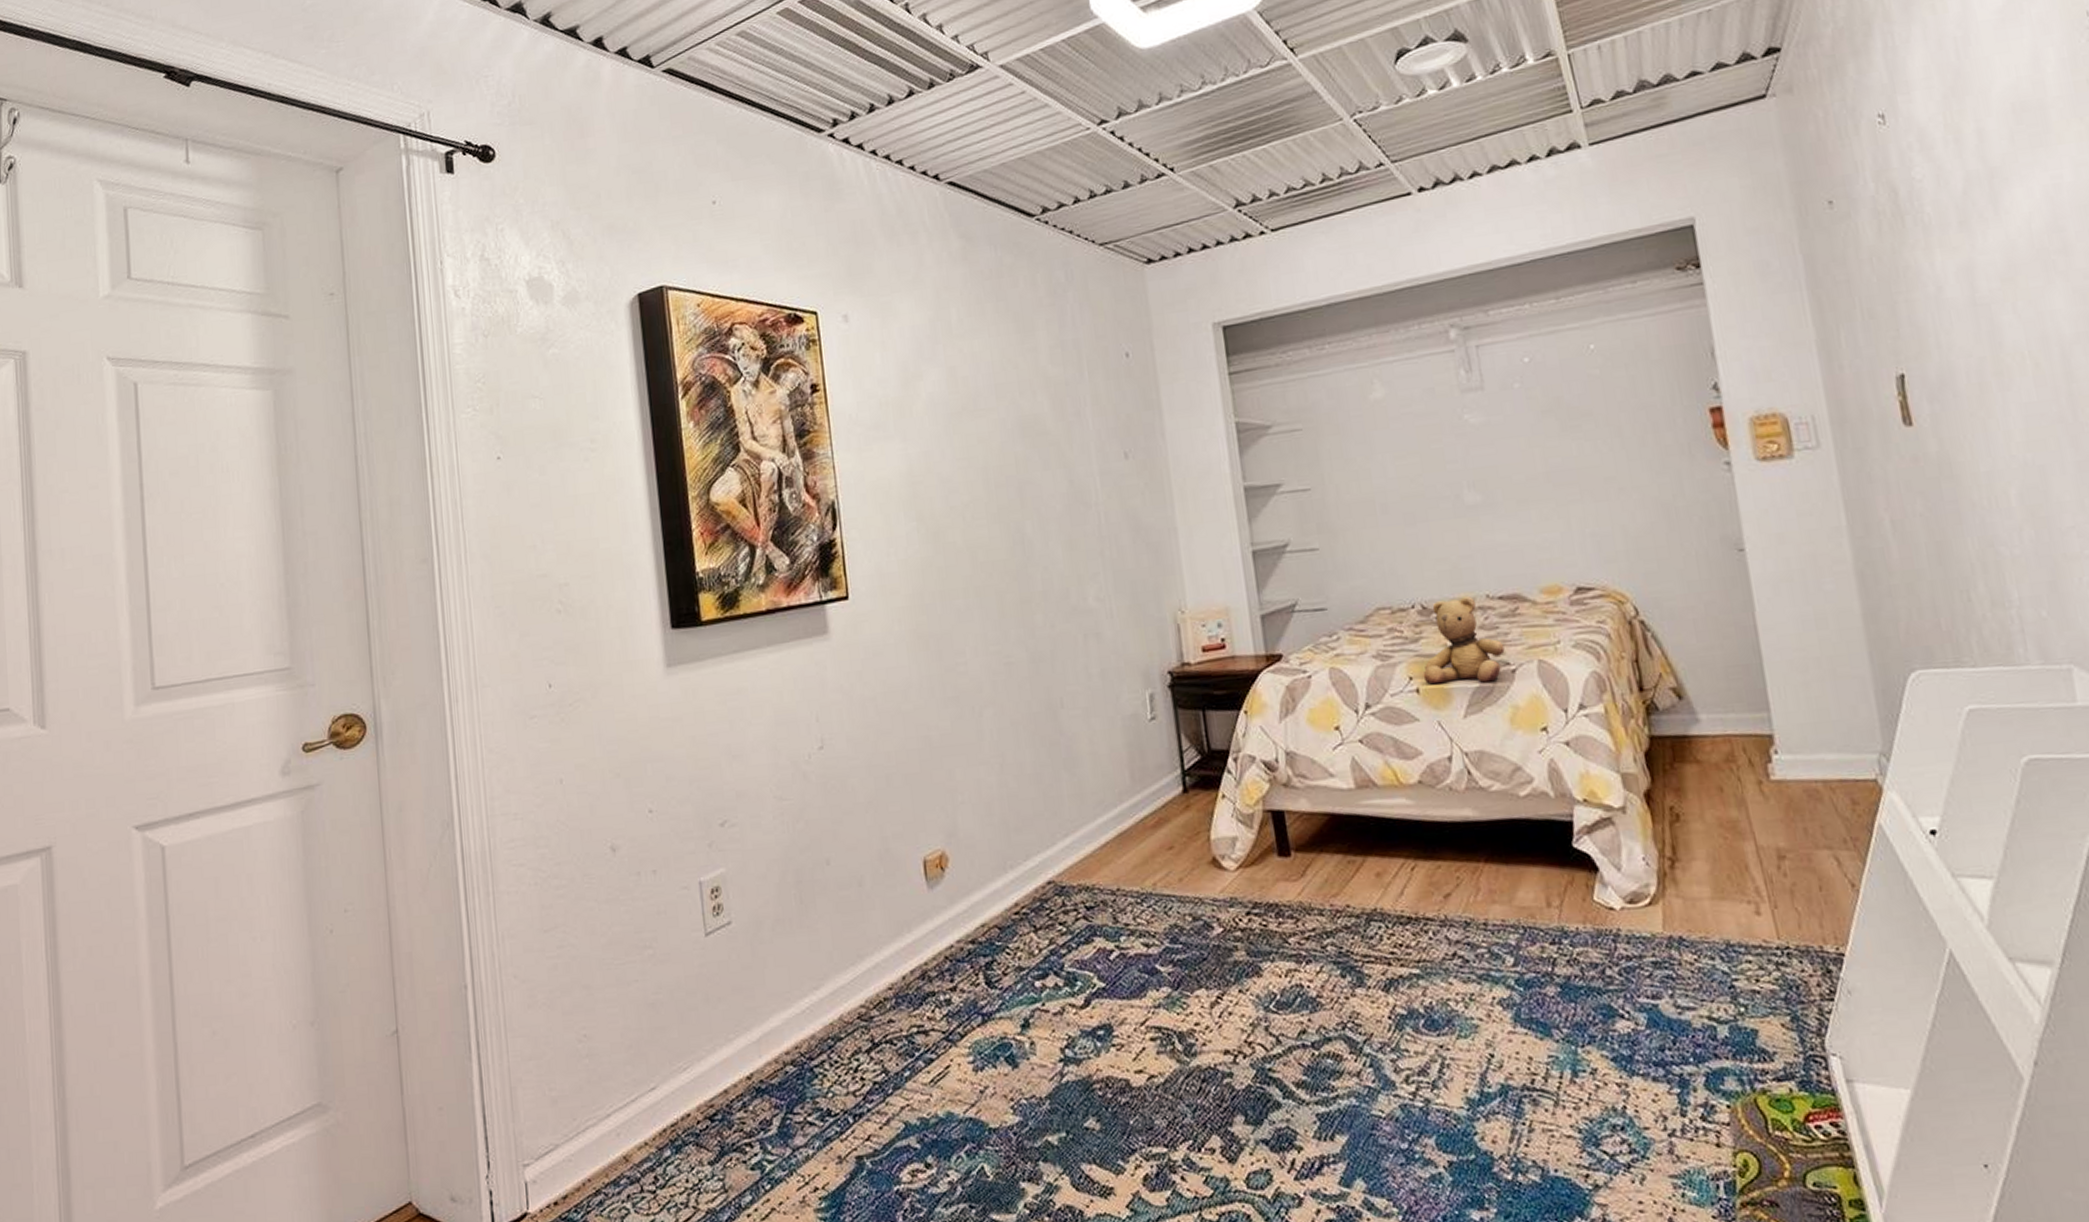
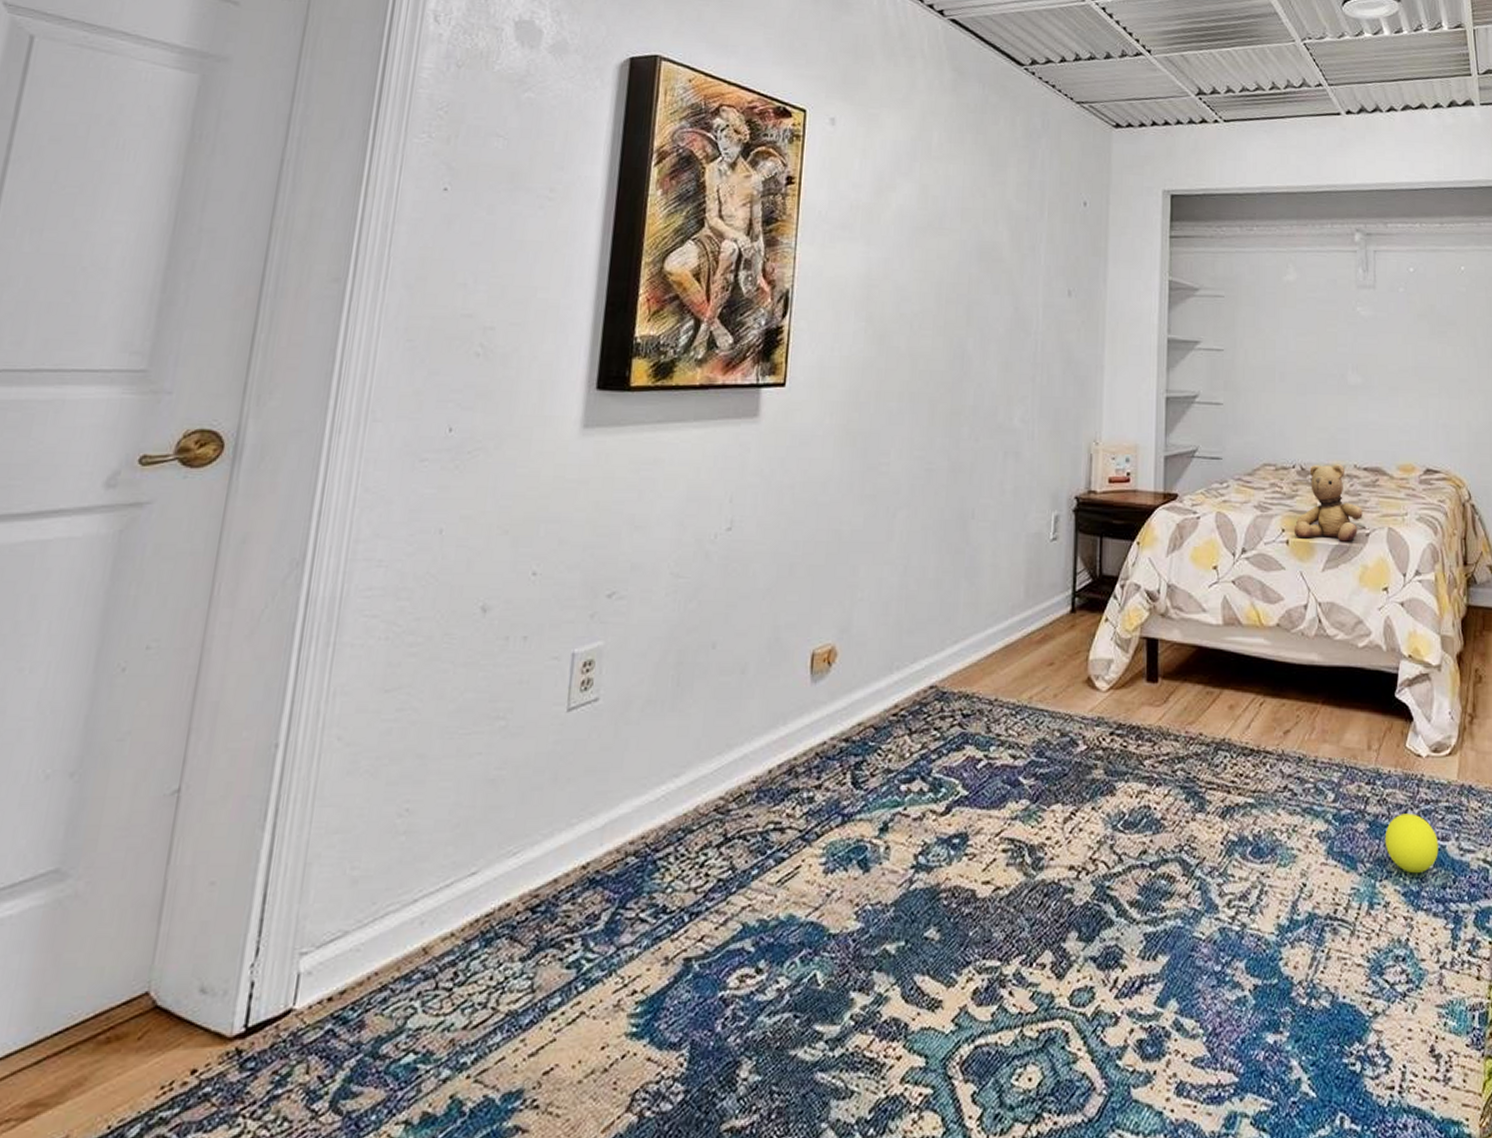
ball: none [1581,972,1651,1037] -> present [1384,813,1439,874]

